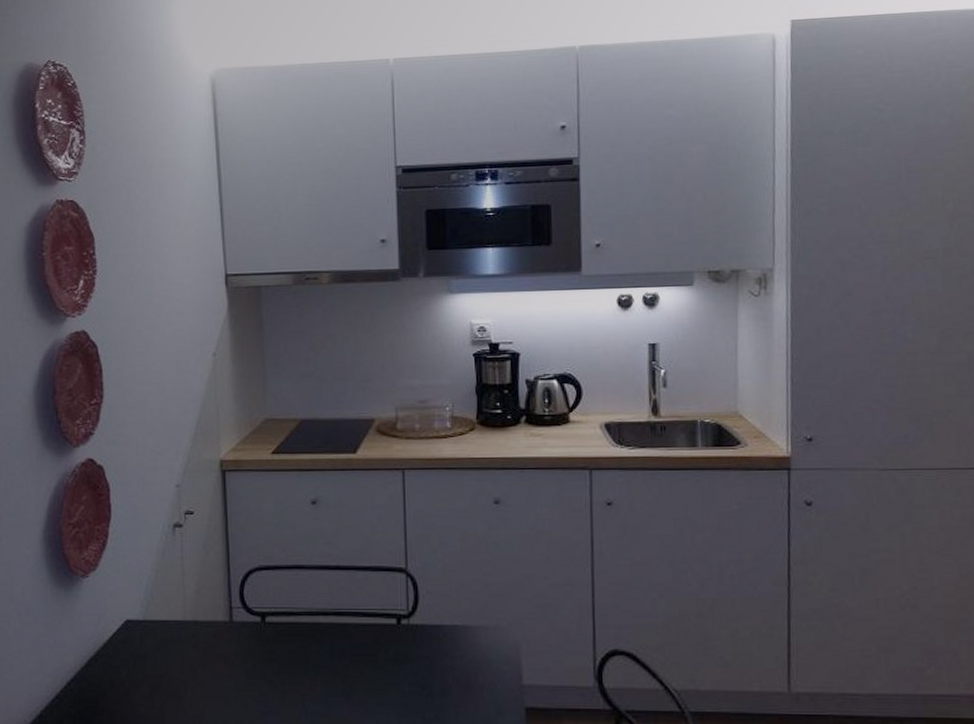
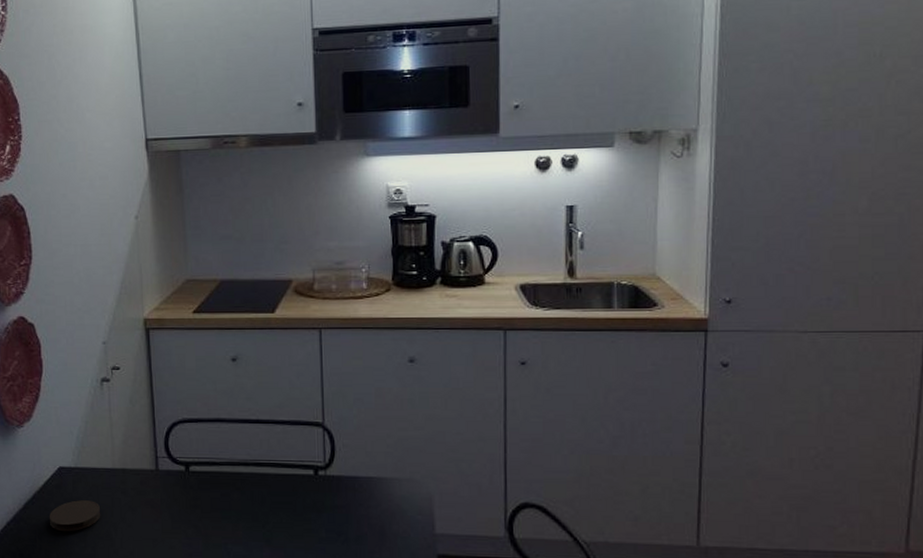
coaster: none [113,656,170,691] -> present [49,500,101,532]

